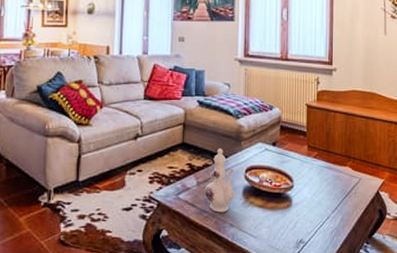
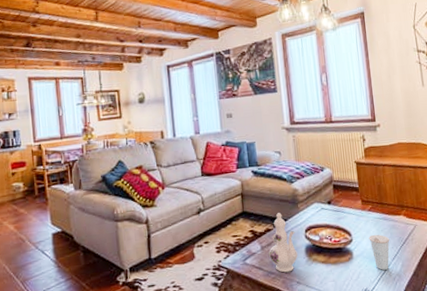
cup: none [310,183,332,222] -> present [369,234,390,270]

